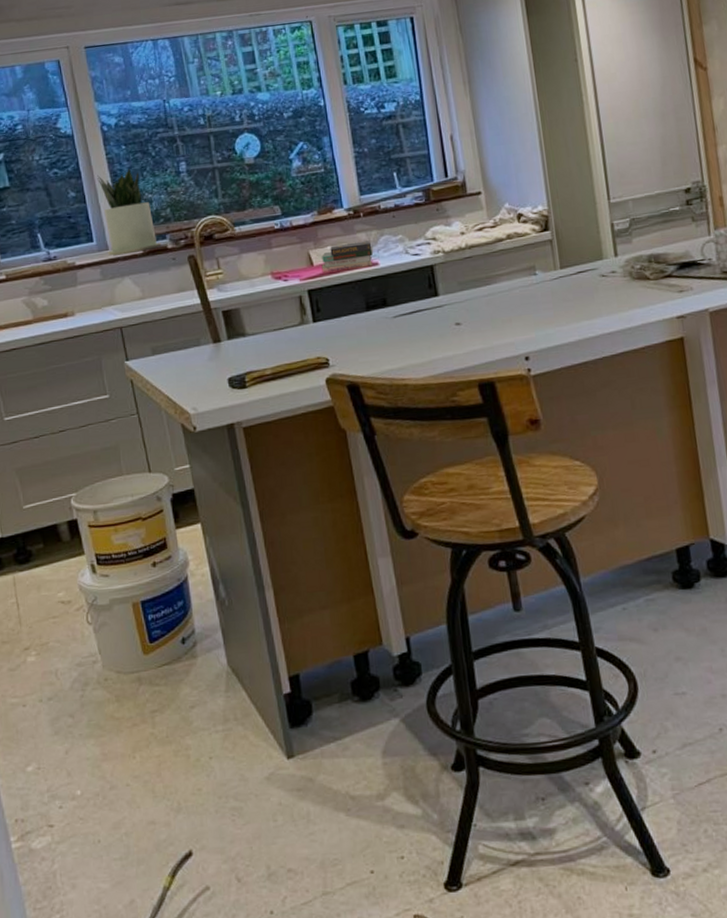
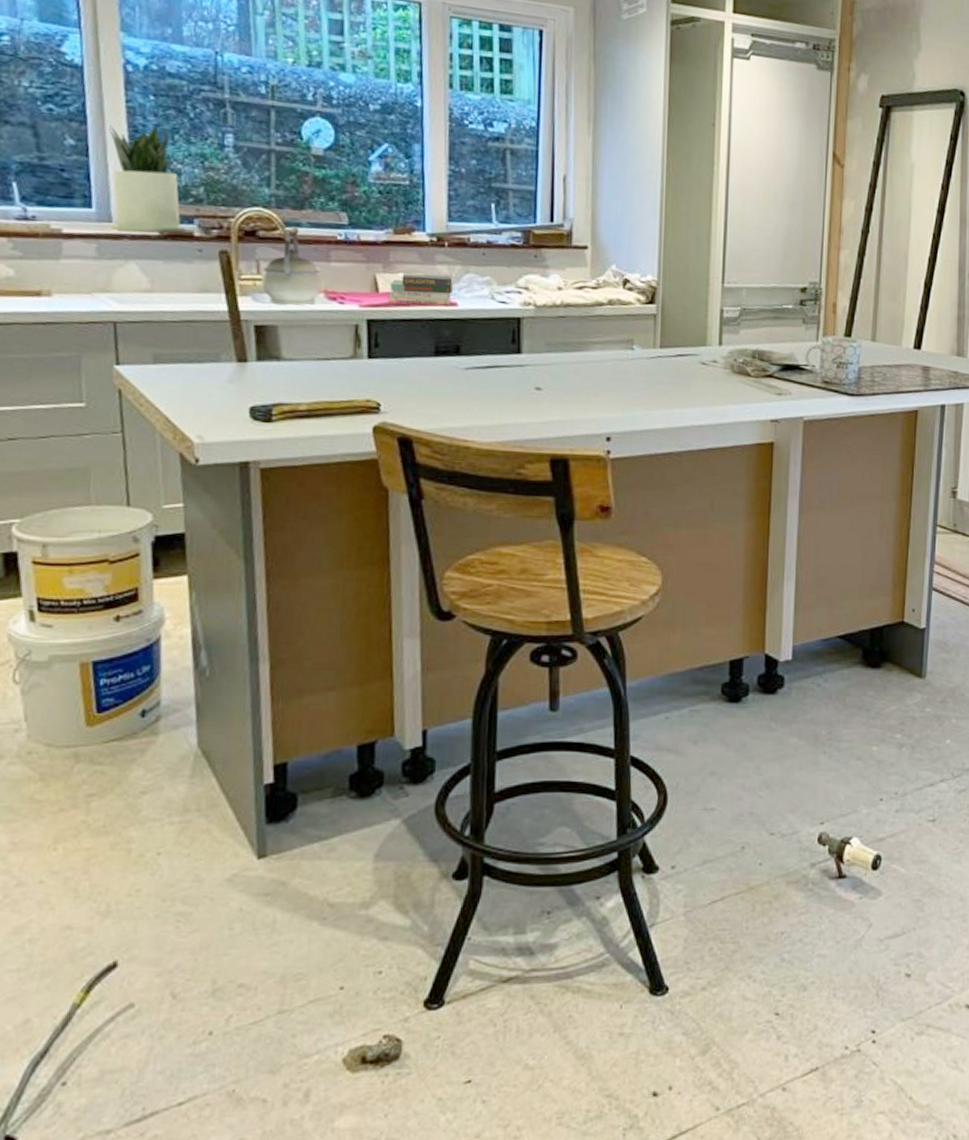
kettle: none [223,225,269,291] -> present [263,226,322,306]

